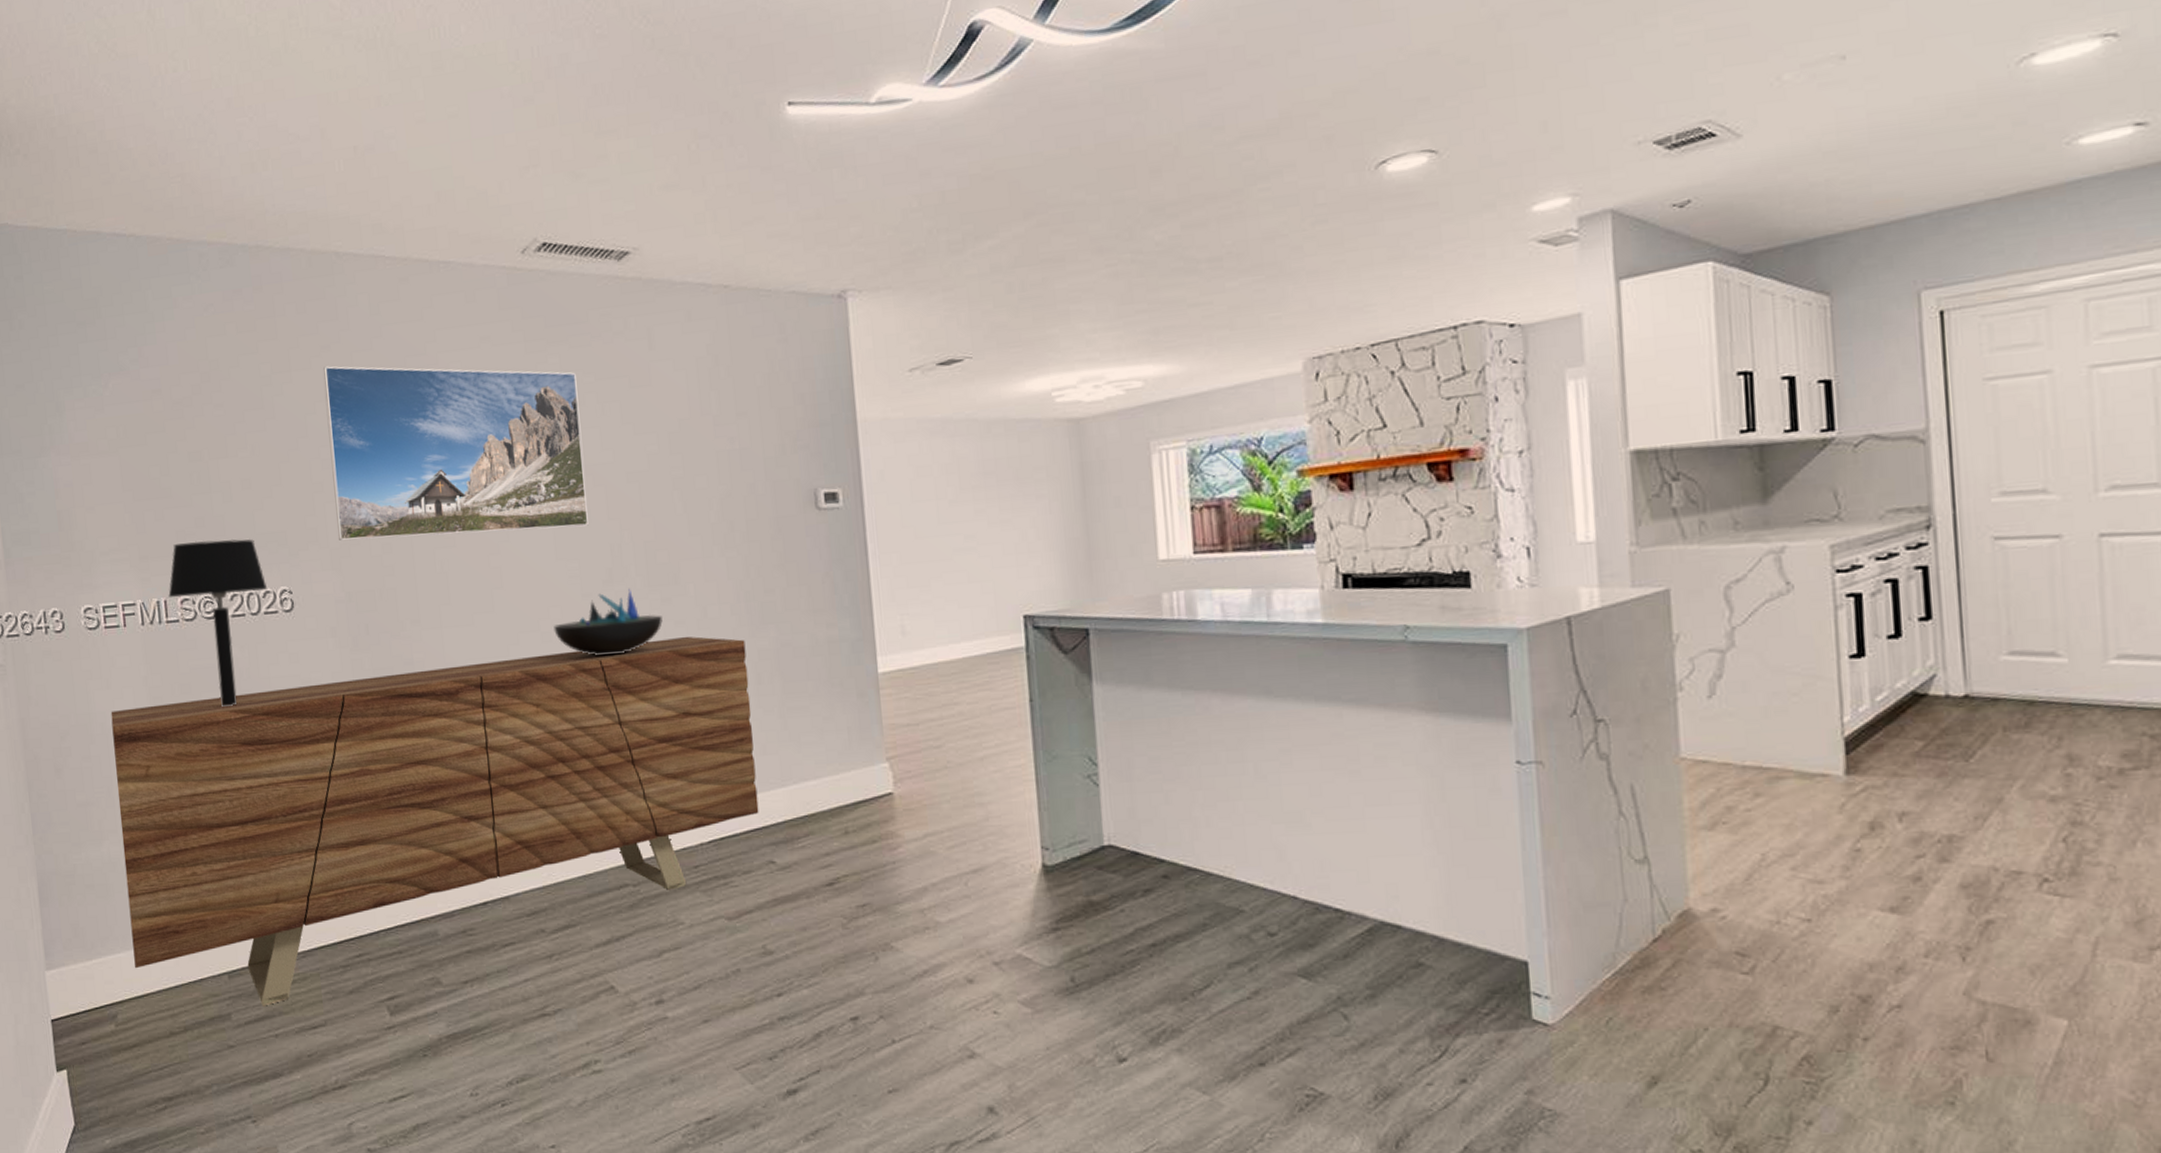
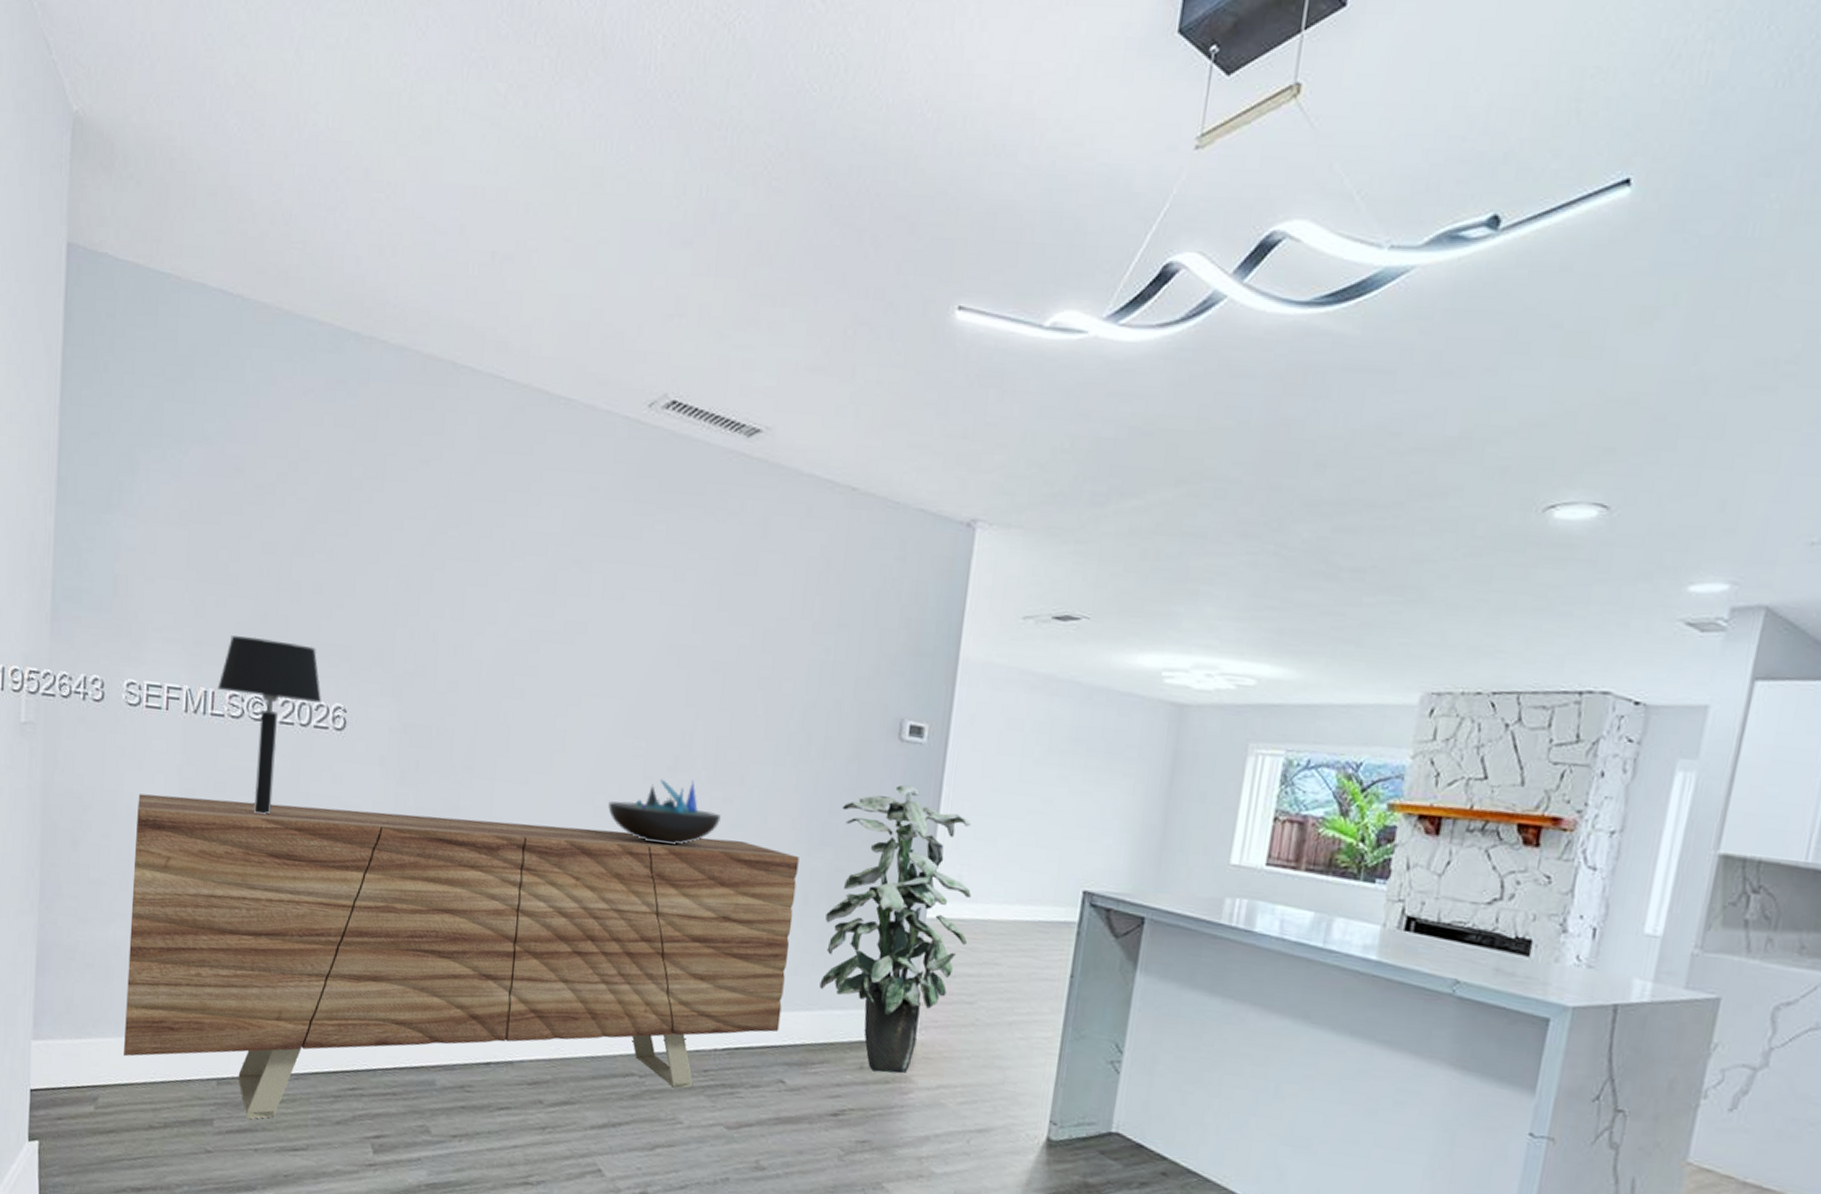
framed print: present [323,366,589,541] -> none [404,482,681,707]
indoor plant: none [776,549,922,834] -> present [819,785,972,1074]

